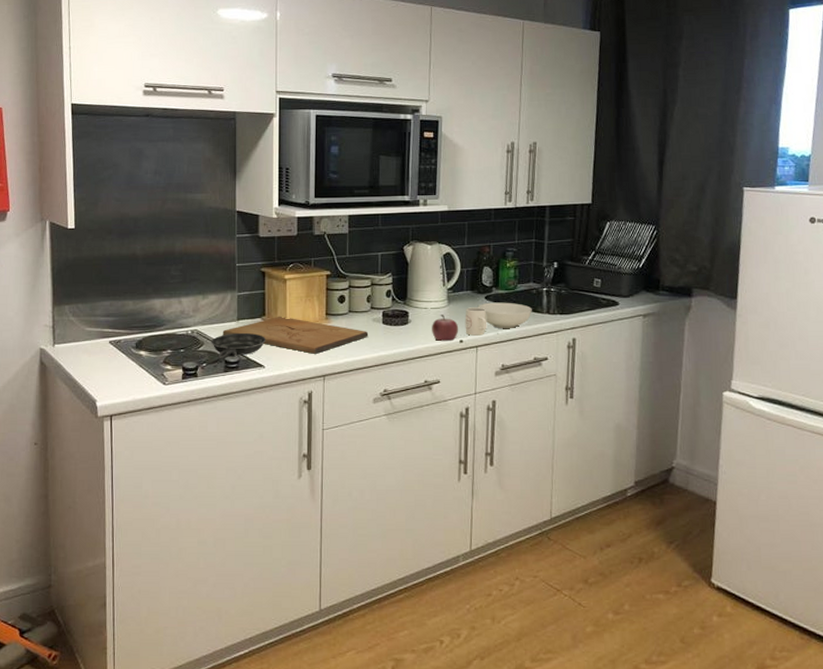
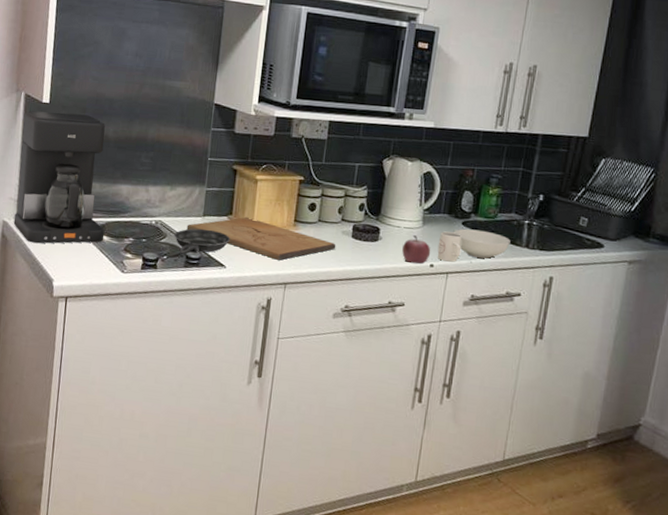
coffee maker: none [50,236,143,367] -> present [13,111,105,244]

